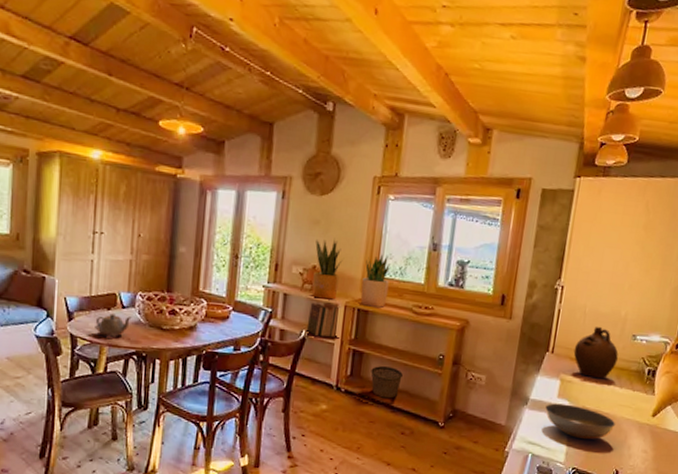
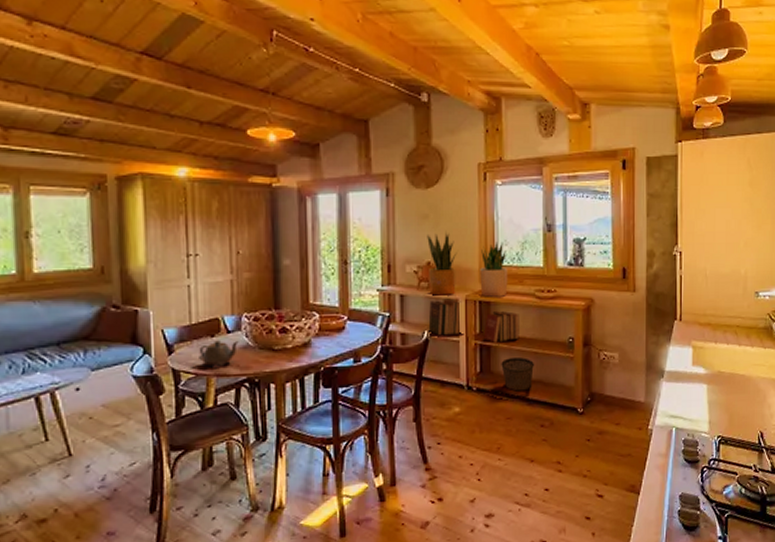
books: none [357,320,395,350] -> present [483,311,520,343]
bowl: present [545,403,616,440] -> none [682,371,753,406]
ceramic jug: present [573,326,619,379] -> none [701,287,744,341]

